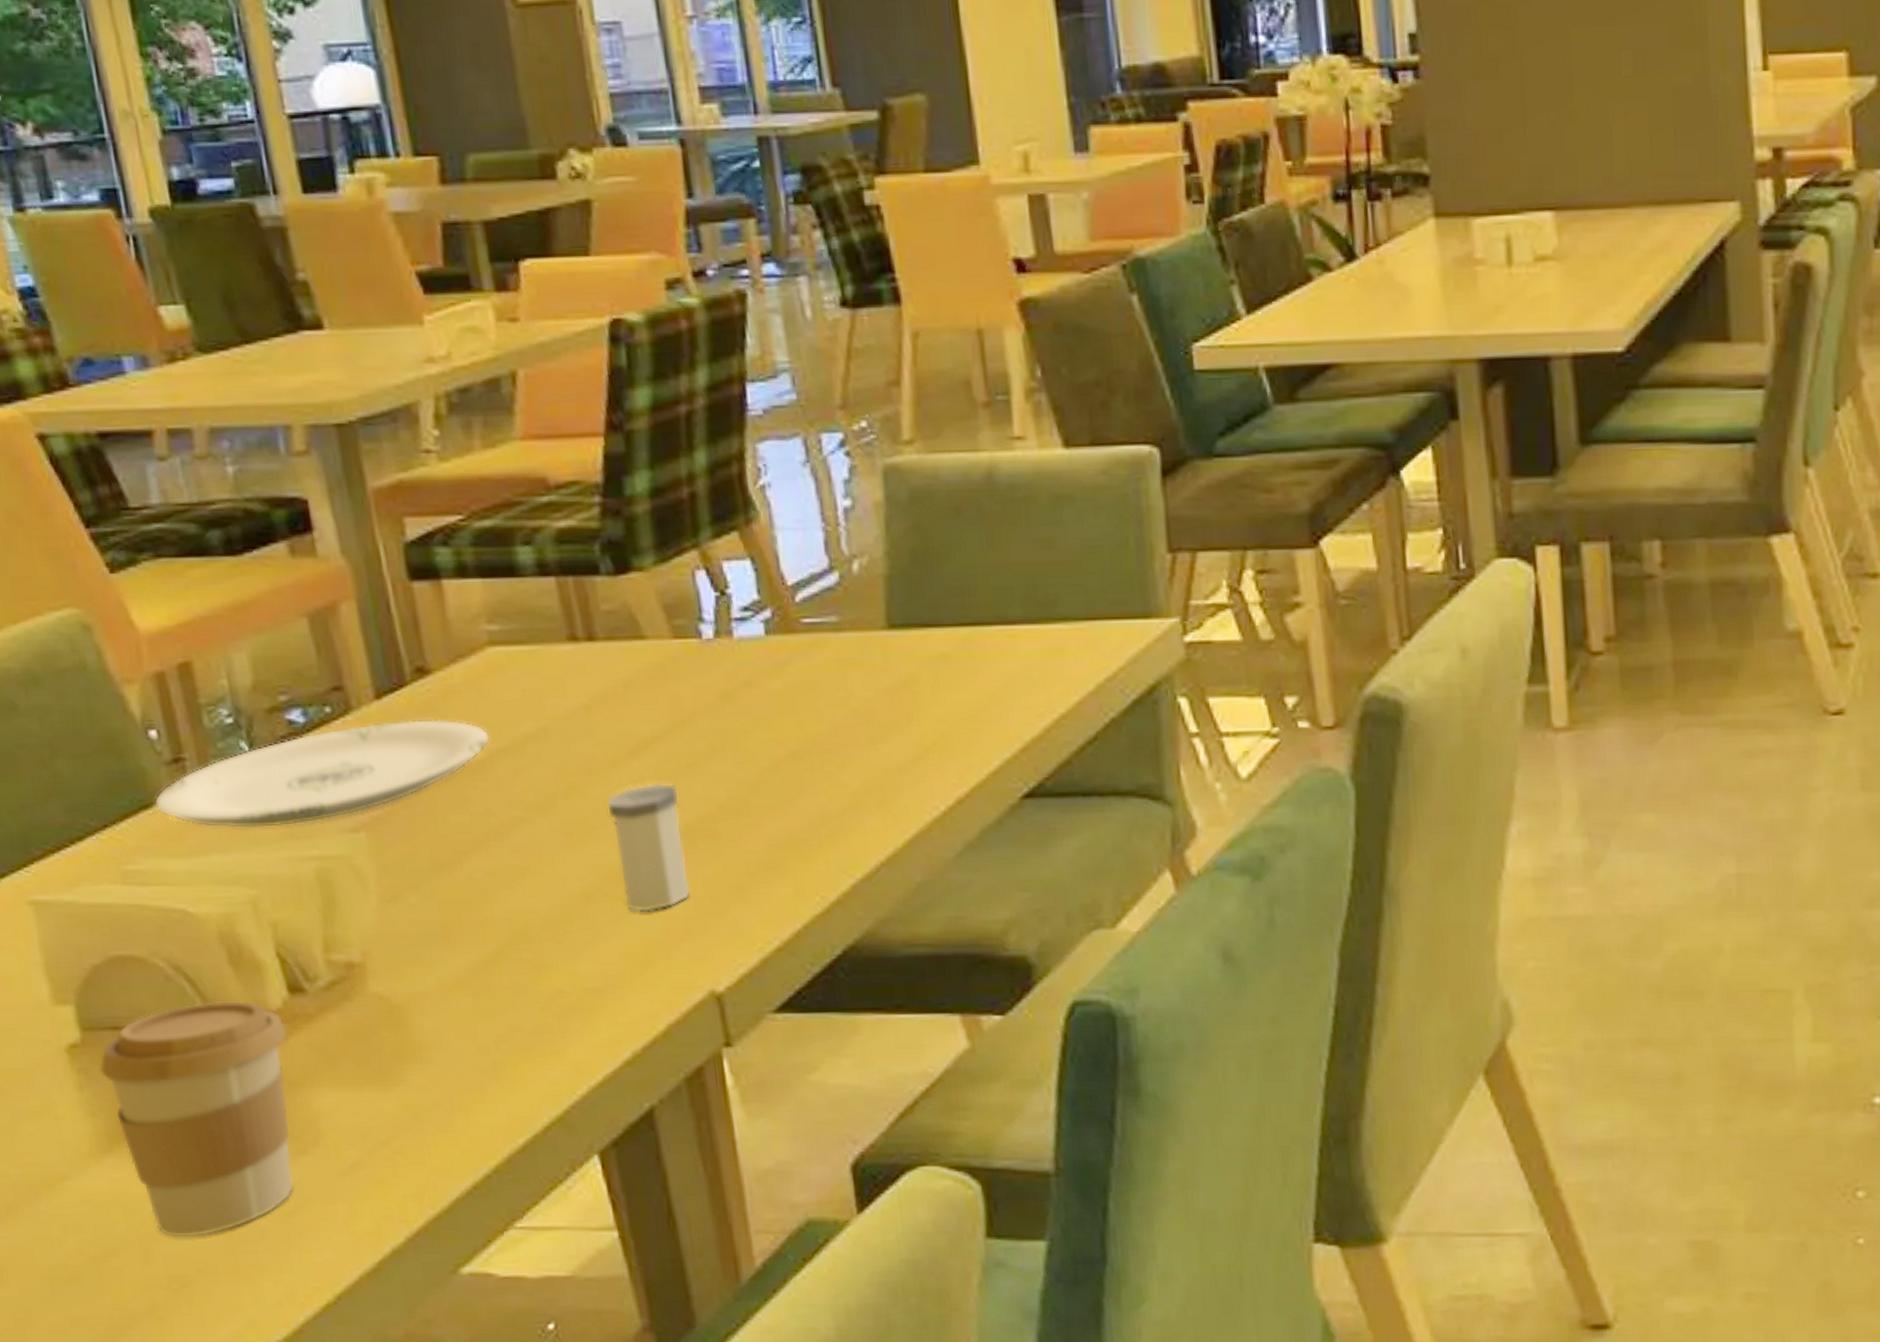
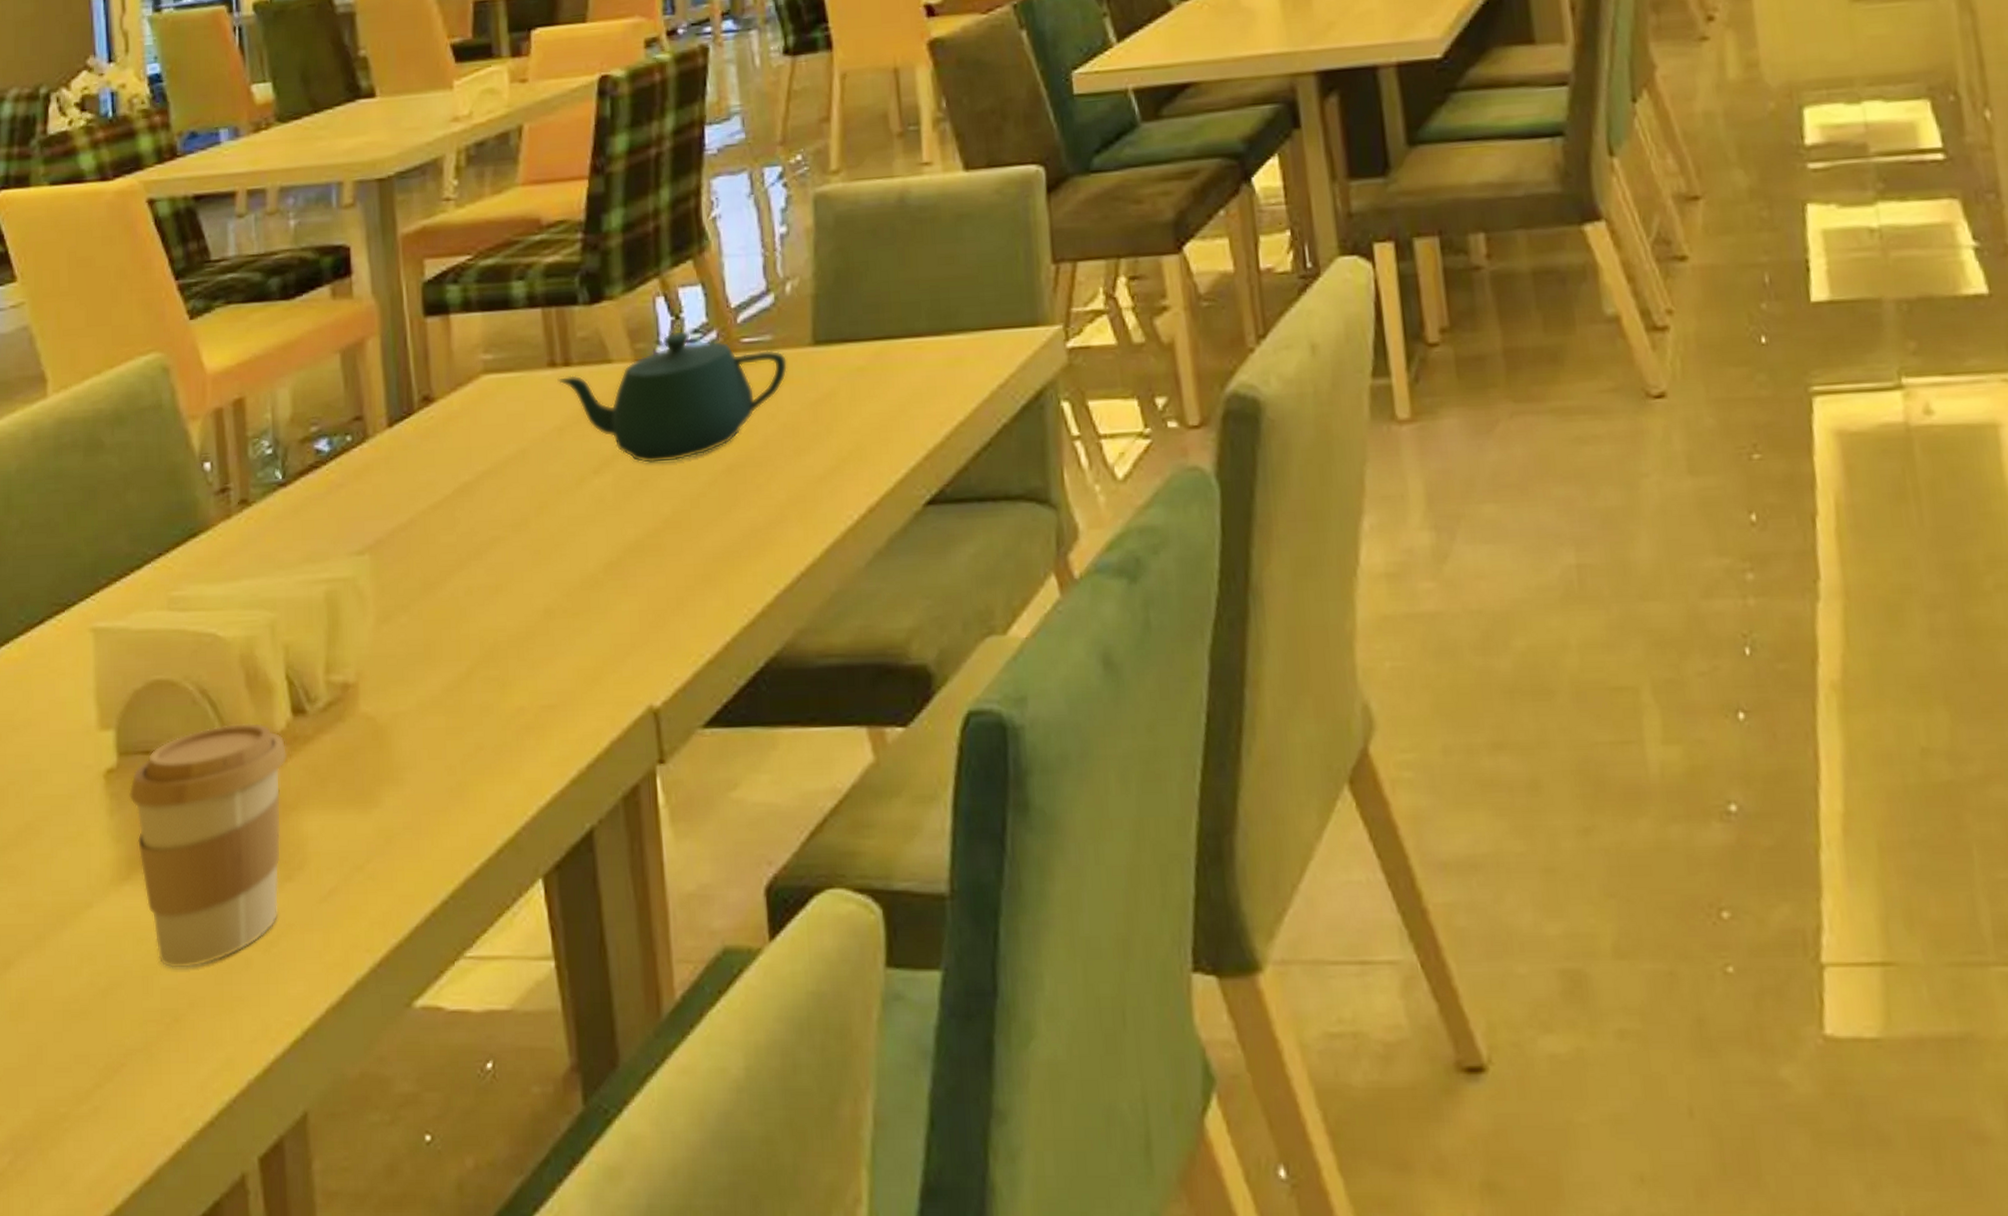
plate: present [154,719,490,829] -> none [201,444,479,554]
teapot: none [580,607,858,747] -> present [557,330,788,464]
salt shaker: present [607,783,691,913] -> none [571,499,637,628]

